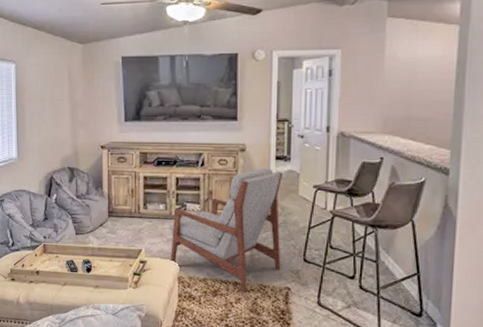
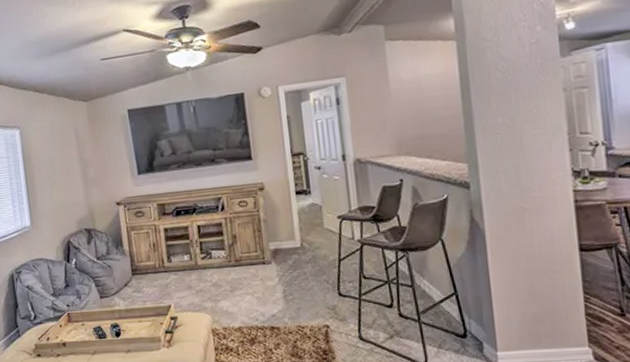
armchair: present [170,167,283,293] -> none [196,203,317,337]

